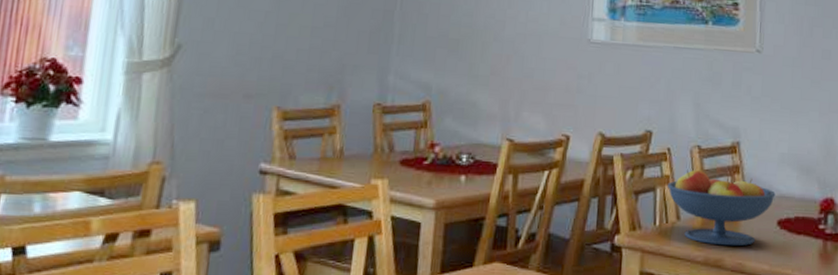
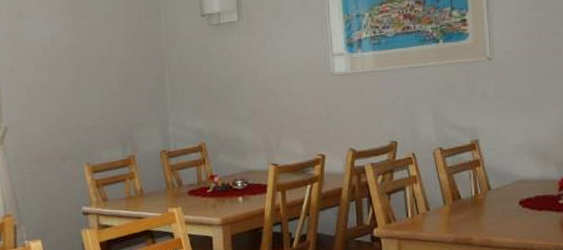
fruit bowl: present [667,169,776,247] -> none [415,167,516,227]

